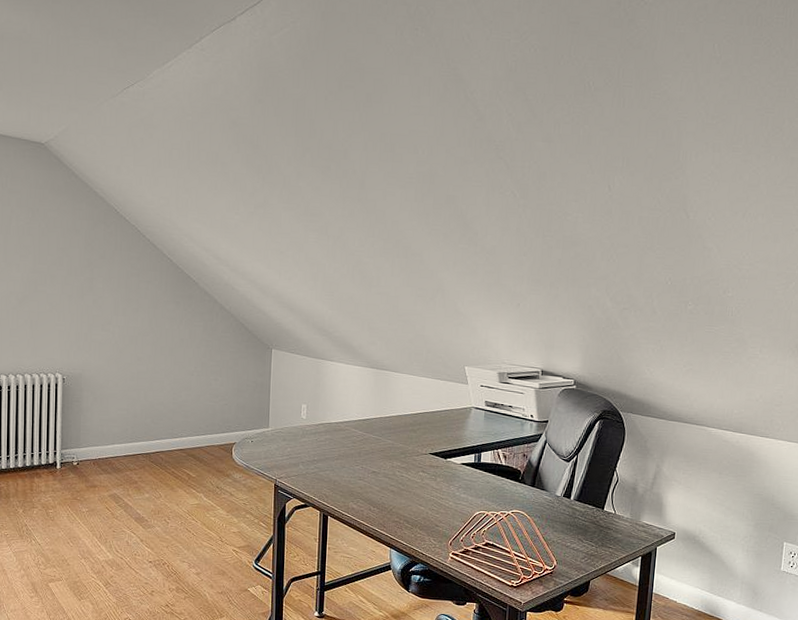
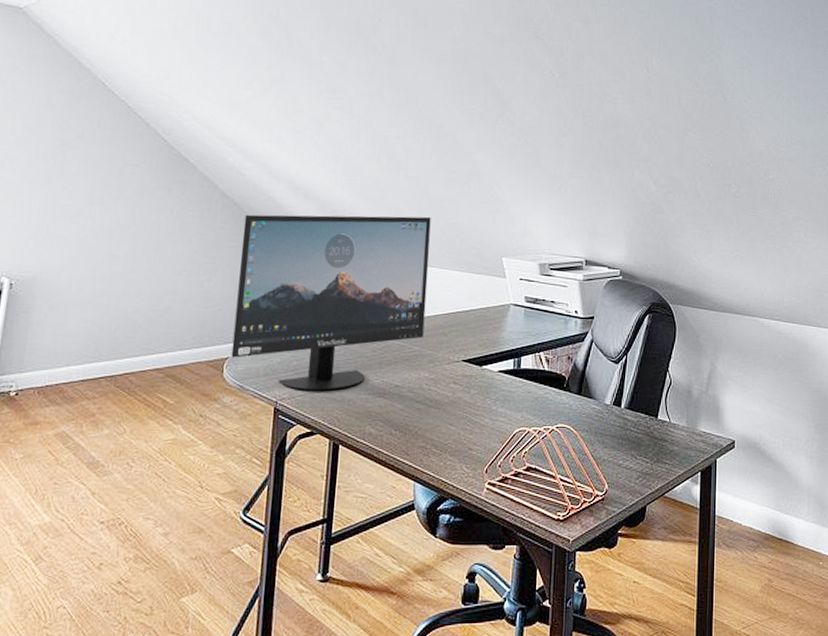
monitor: none [237,325,401,473] -> present [231,214,431,391]

